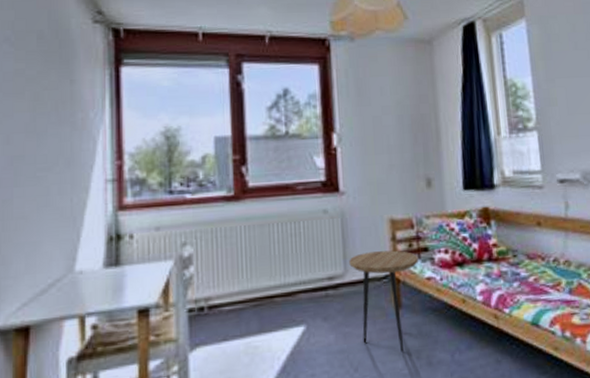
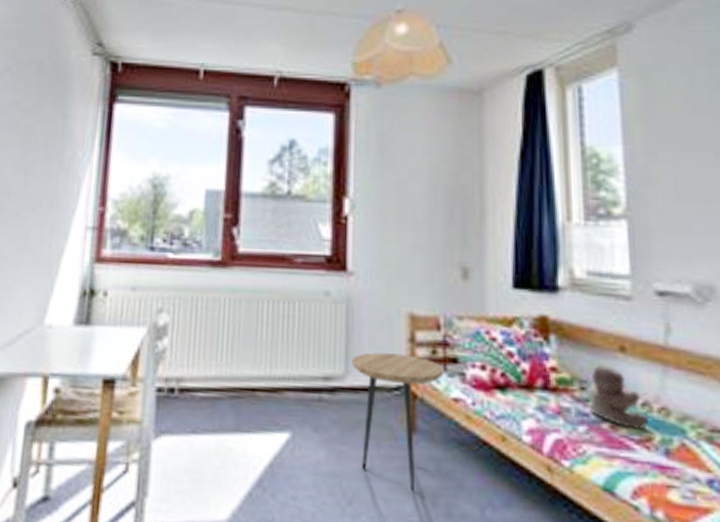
teddy bear: none [519,235,558,279] -> present [588,362,649,430]

